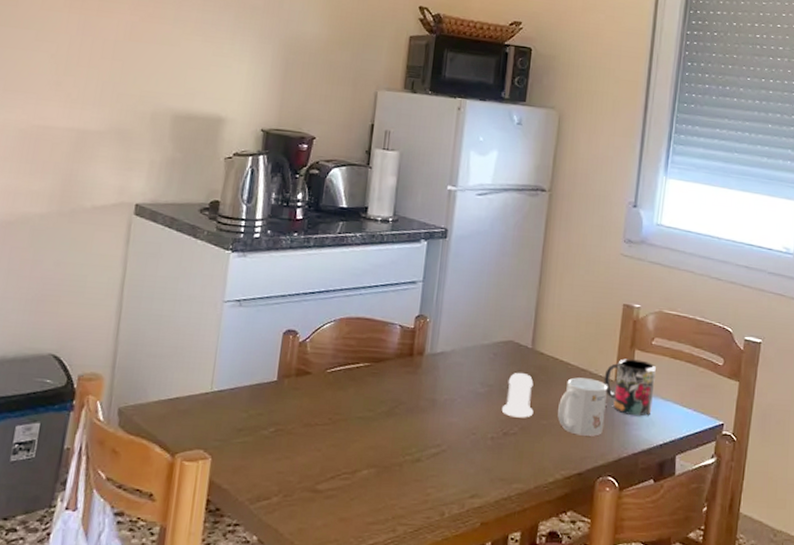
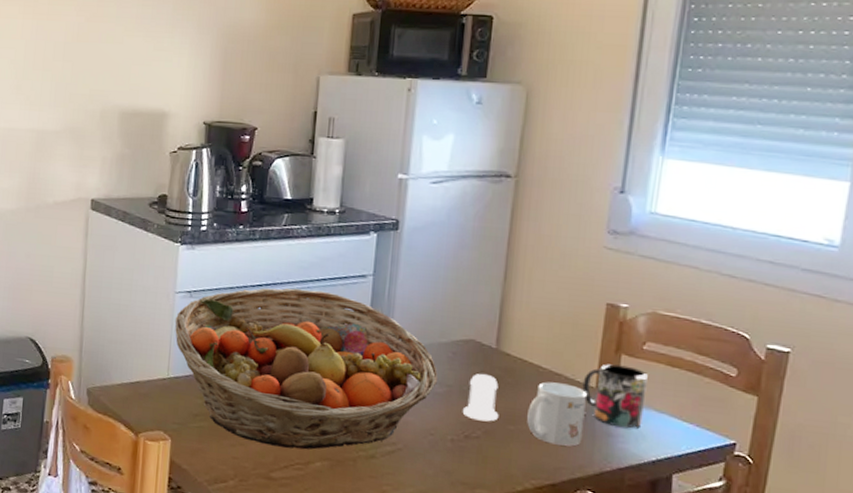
fruit basket: none [221,295,481,458] -> present [174,288,439,450]

